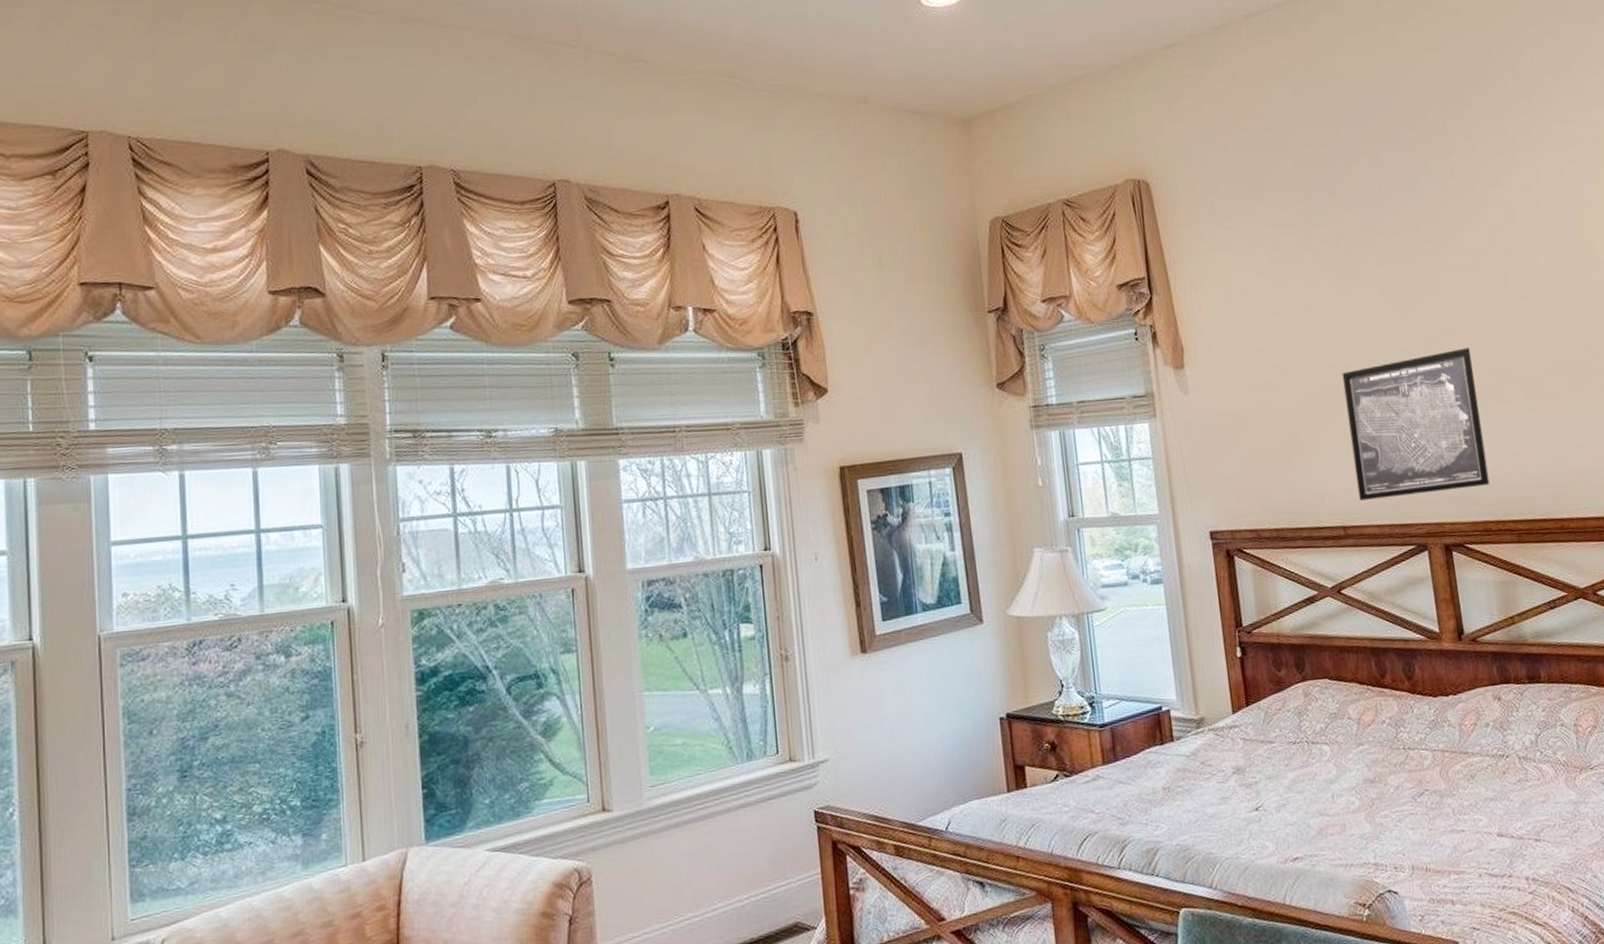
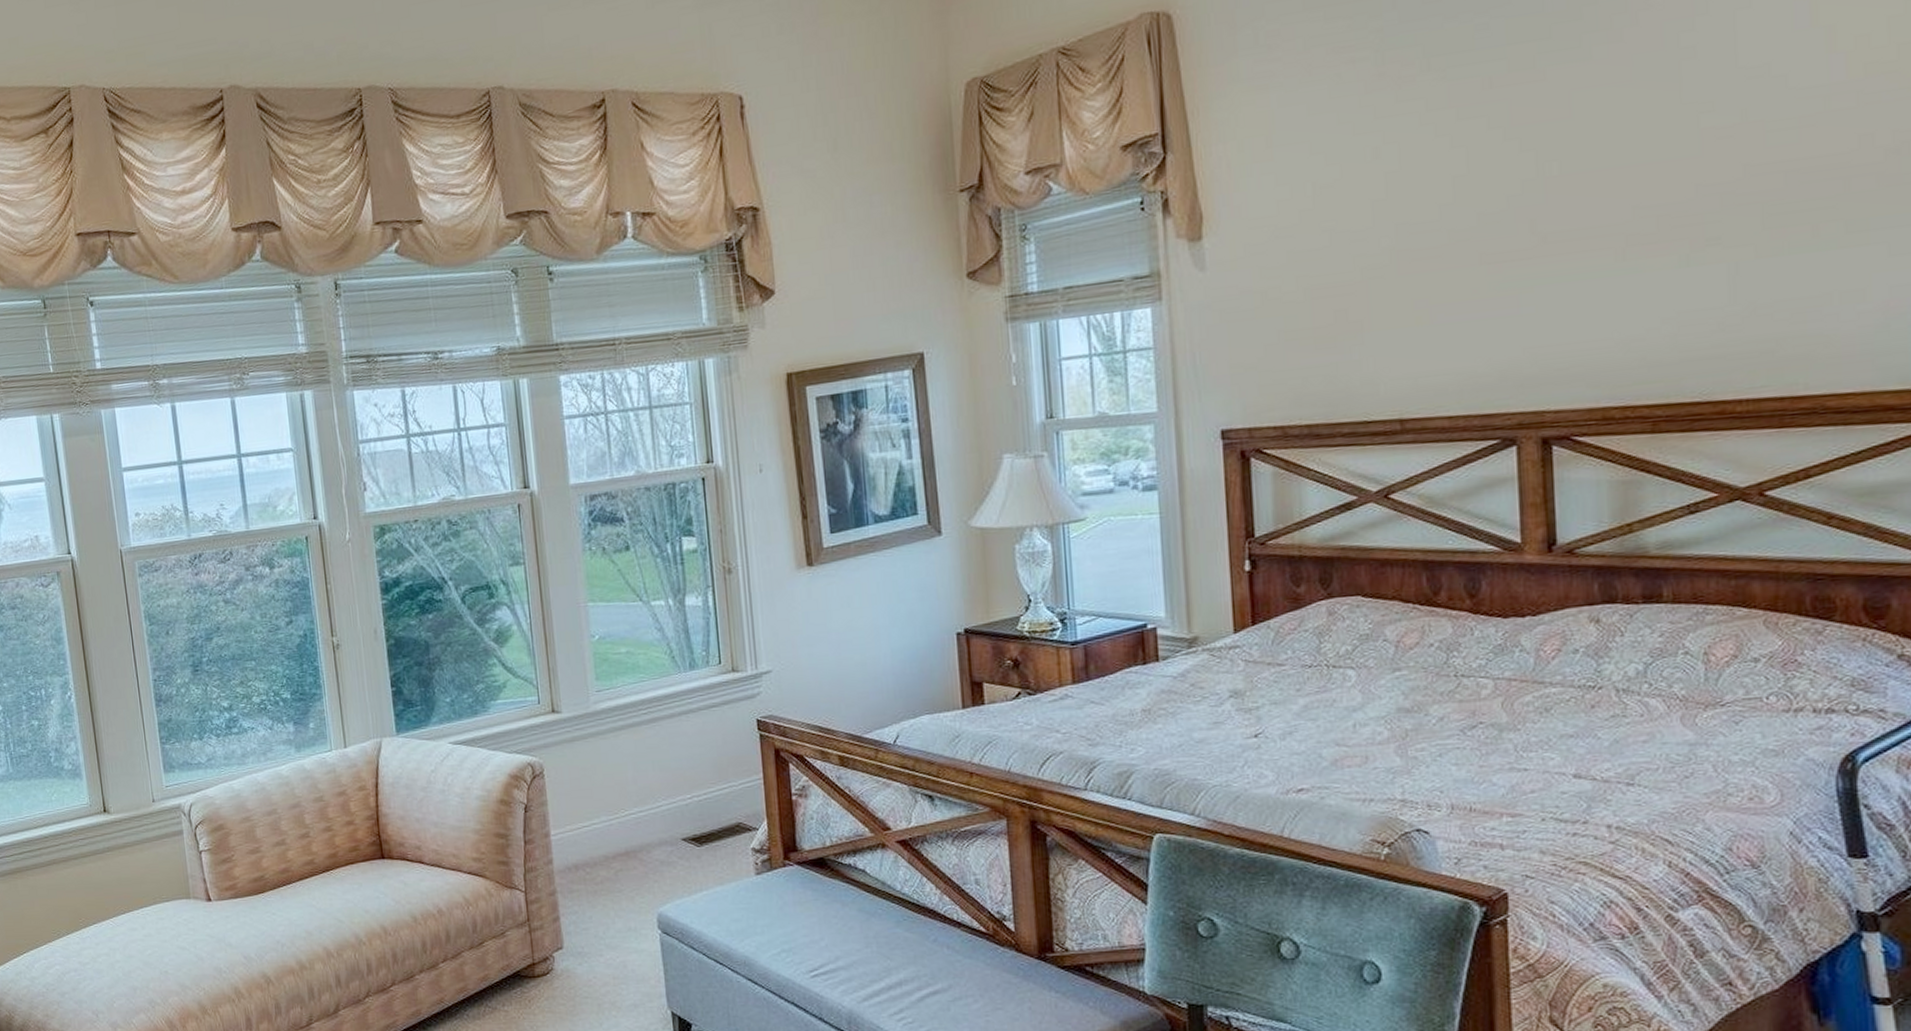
wall art: present [1342,348,1490,500] -> none [1417,186,1619,388]

